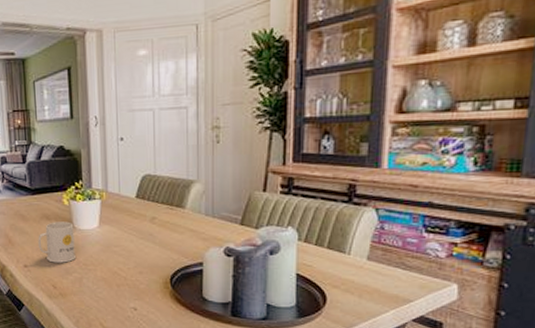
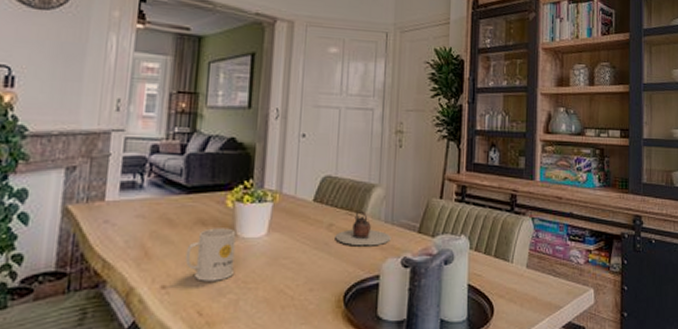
teapot: none [158,205,213,237] -> present [335,211,391,246]

